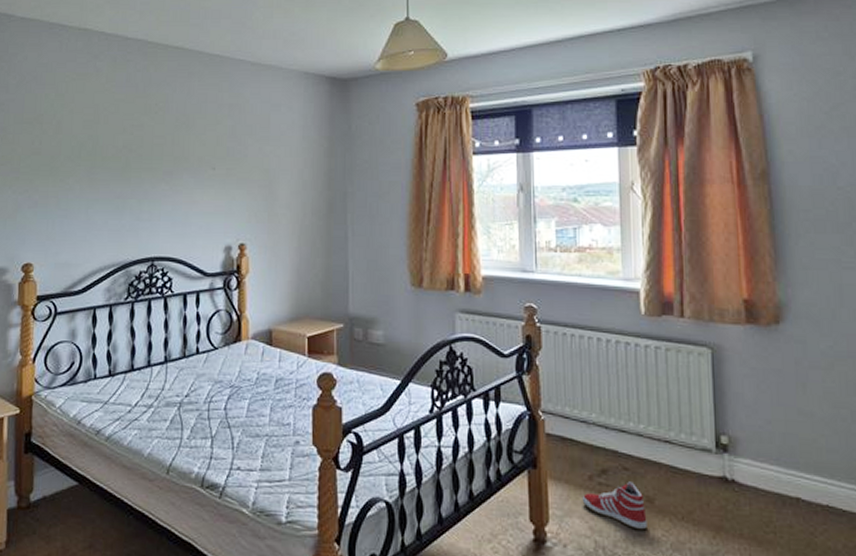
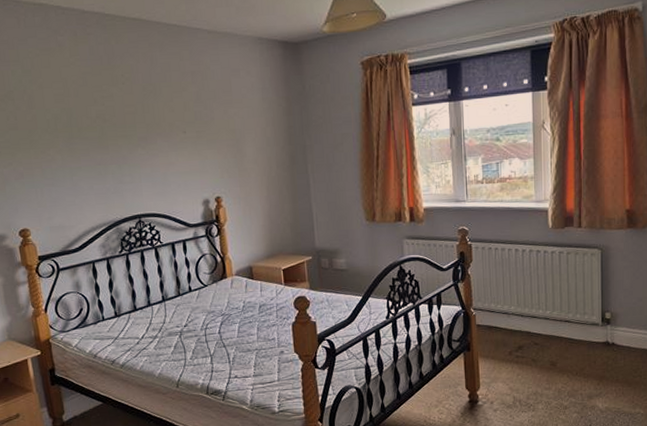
sneaker: present [582,481,647,530] -> none [504,352,551,386]

